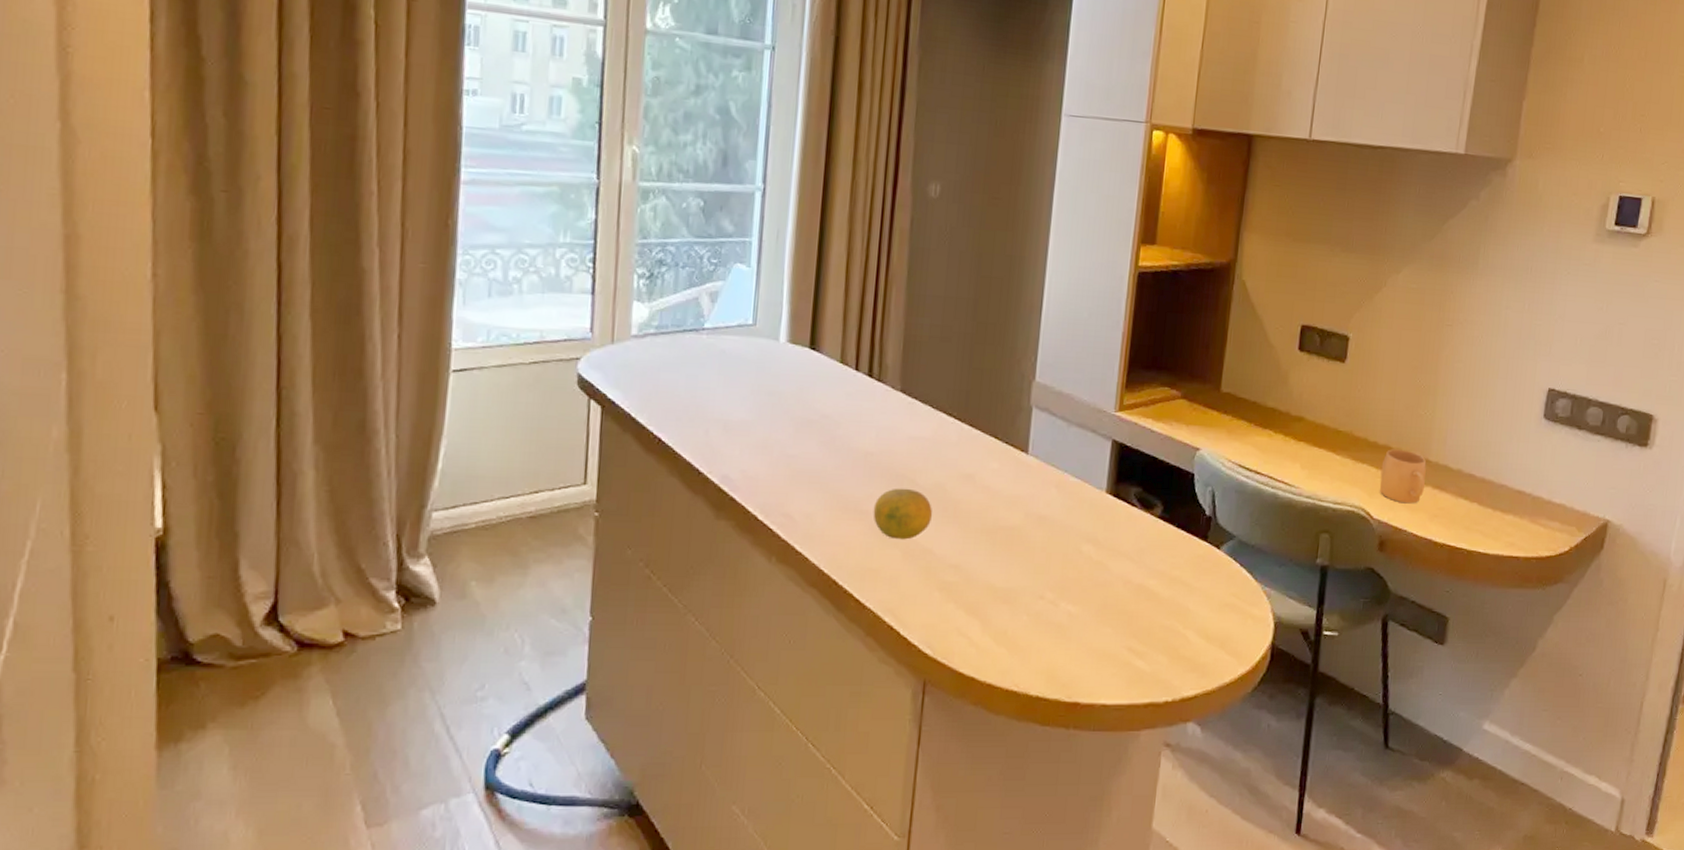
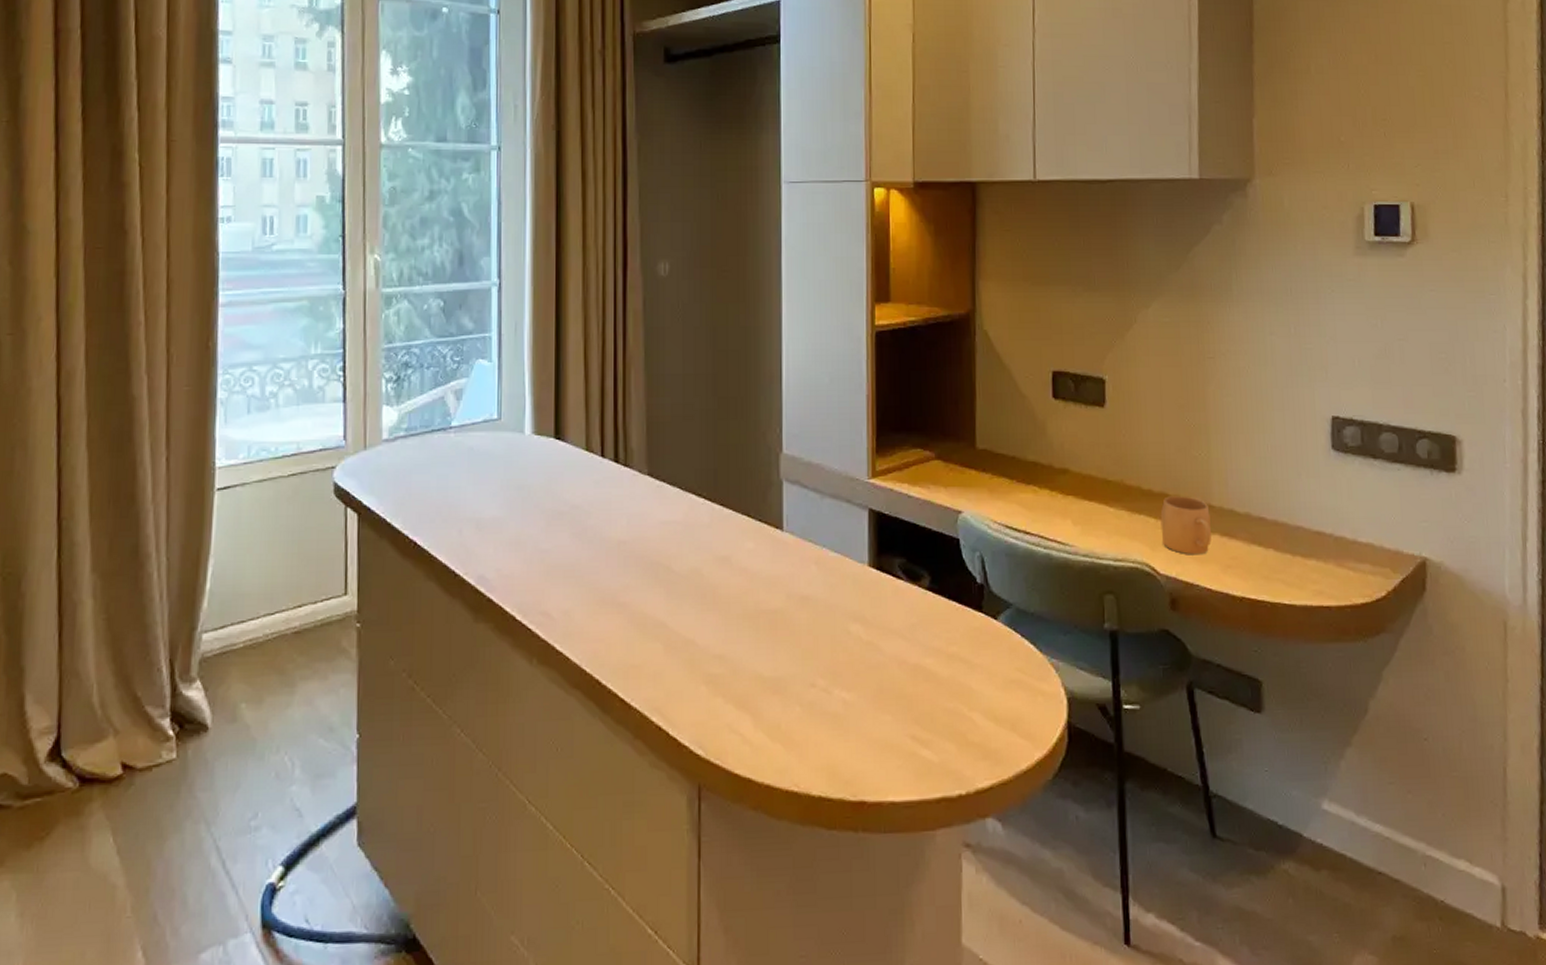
fruit: present [873,488,933,540] -> none [631,576,692,632]

